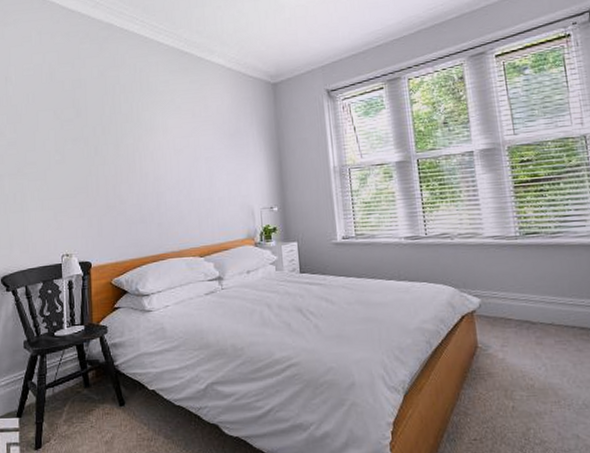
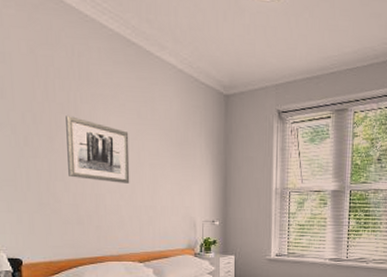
wall art: none [130,124,188,180] -> present [66,116,130,184]

